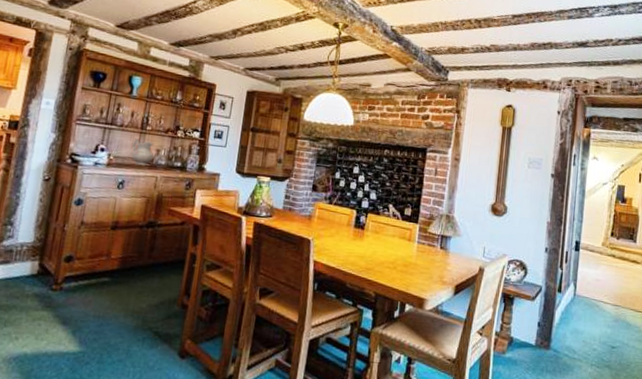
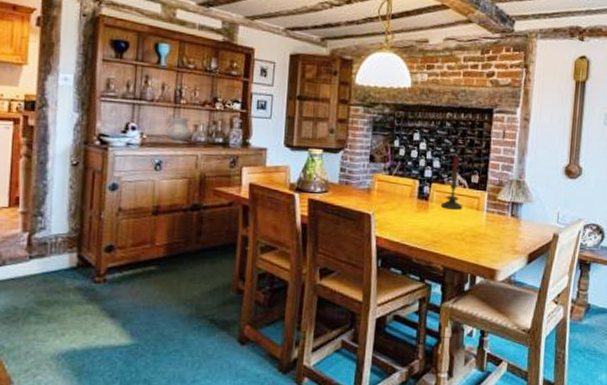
candle: none [376,190,395,240] -> present [441,156,462,210]

